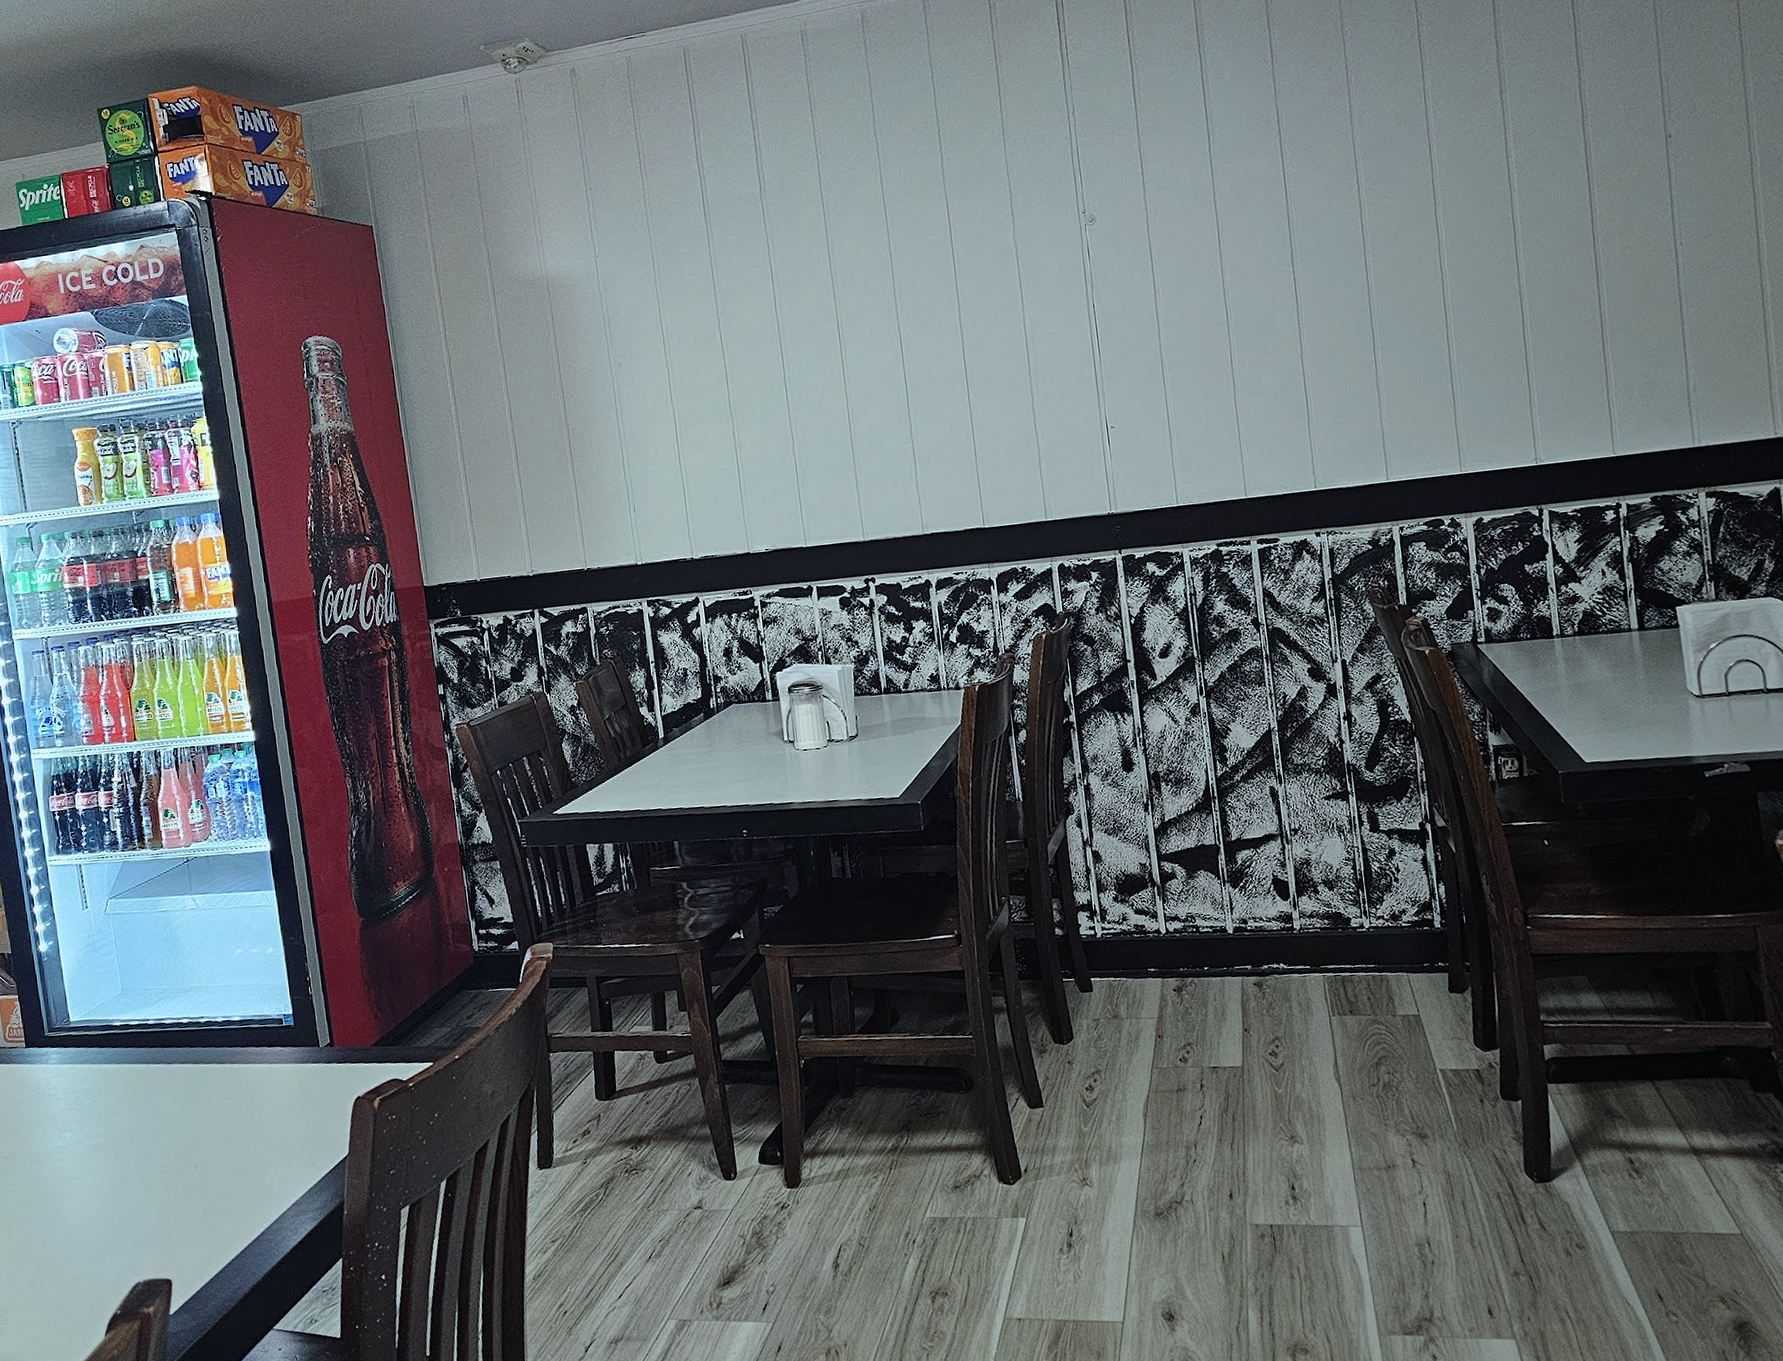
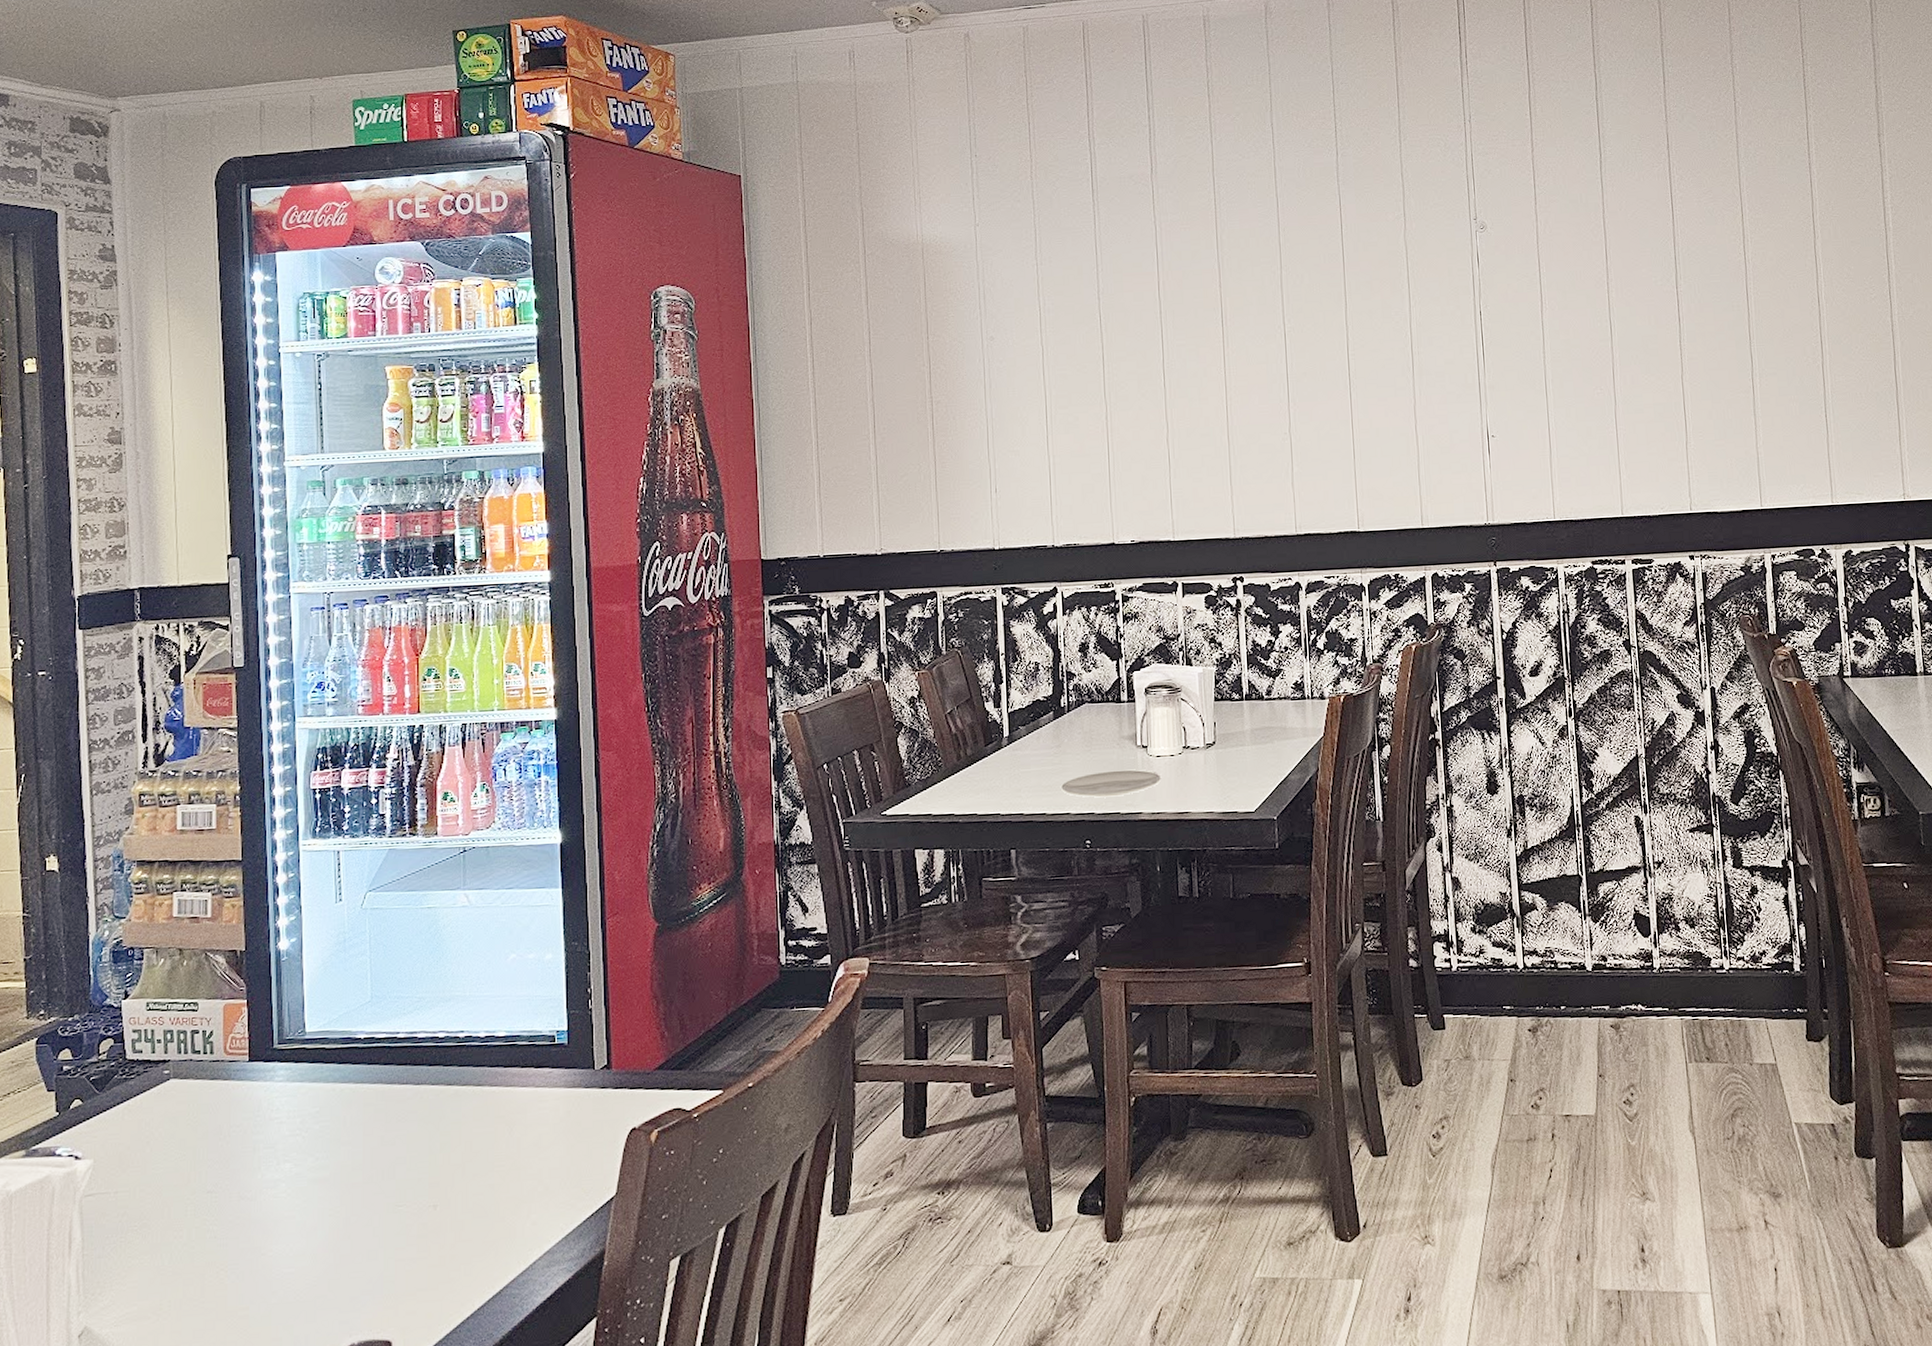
plate: none [716,763,808,791] -> present [1061,770,1161,798]

